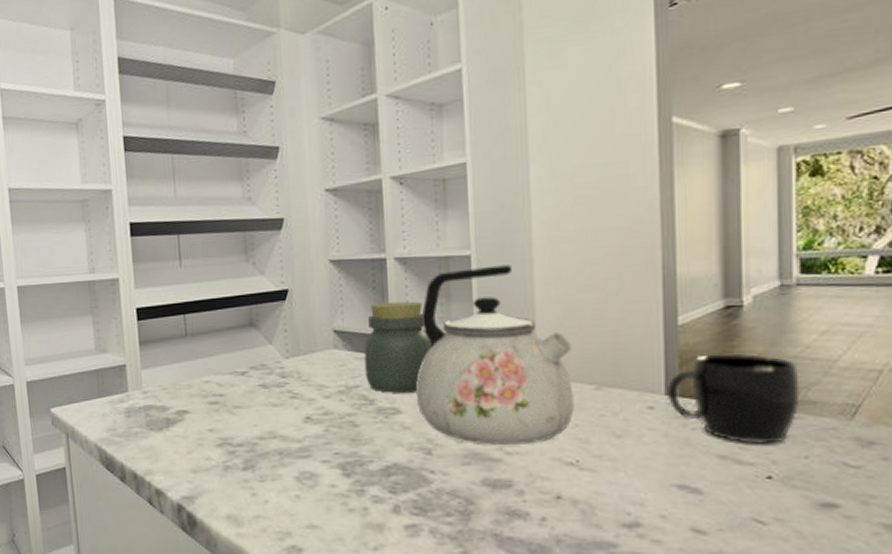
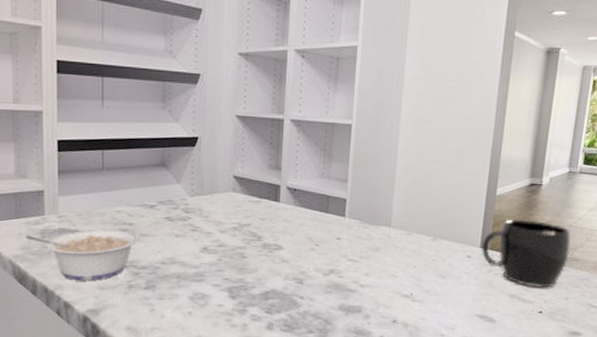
legume: none [110,403,232,464] -> present [26,229,139,281]
jar: present [364,301,432,393] -> none [256,156,313,233]
kettle: present [415,264,574,445] -> none [295,135,419,280]

